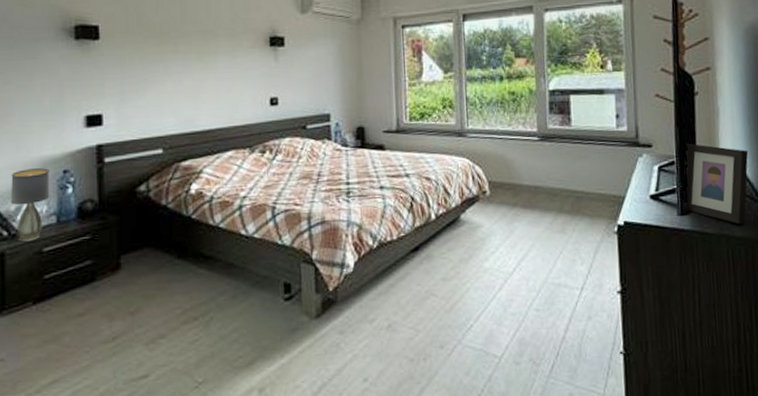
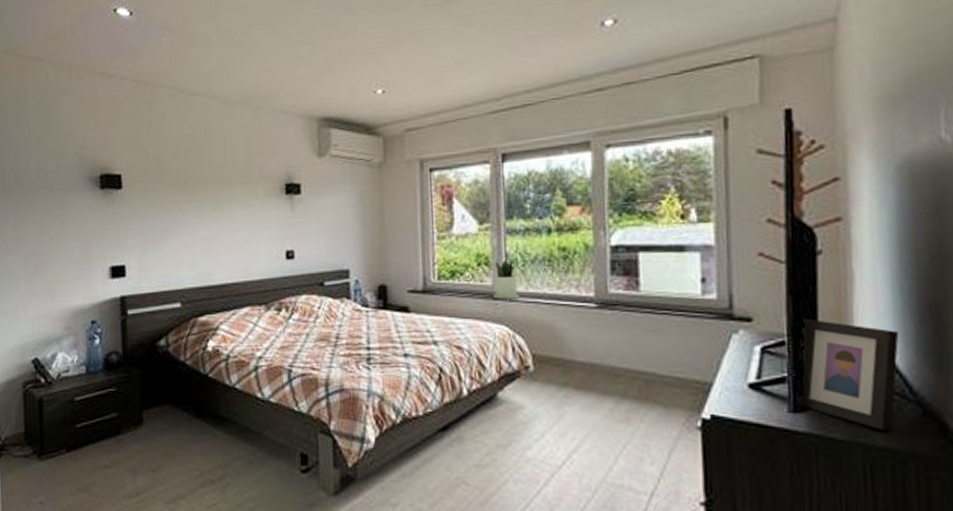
table lamp: present [10,168,50,243] -> none [46,318,80,391]
planter: none [456,103,478,137] -> present [493,260,520,301]

